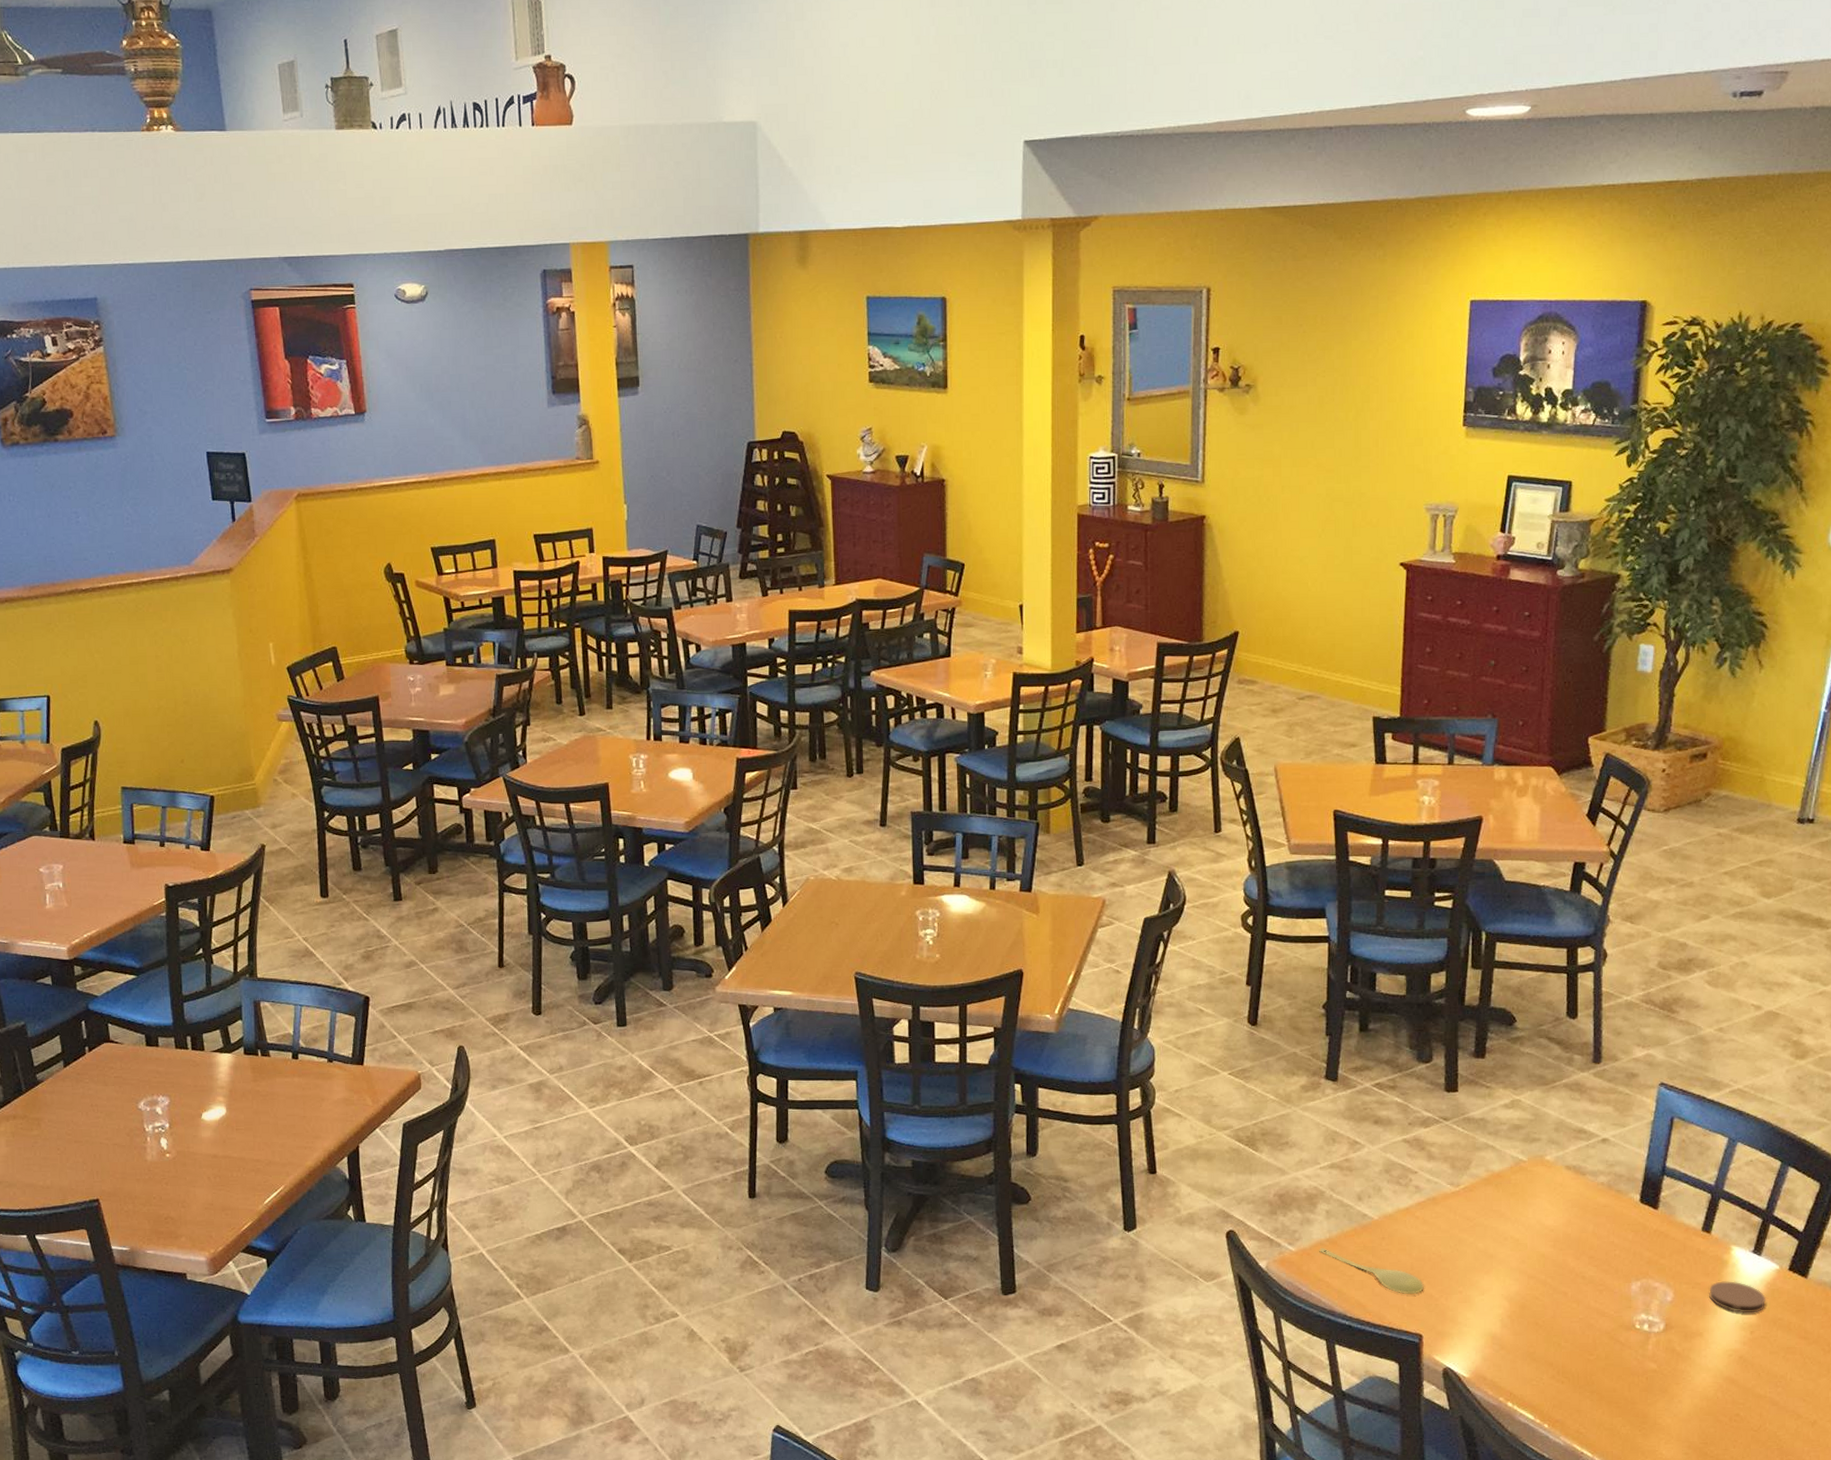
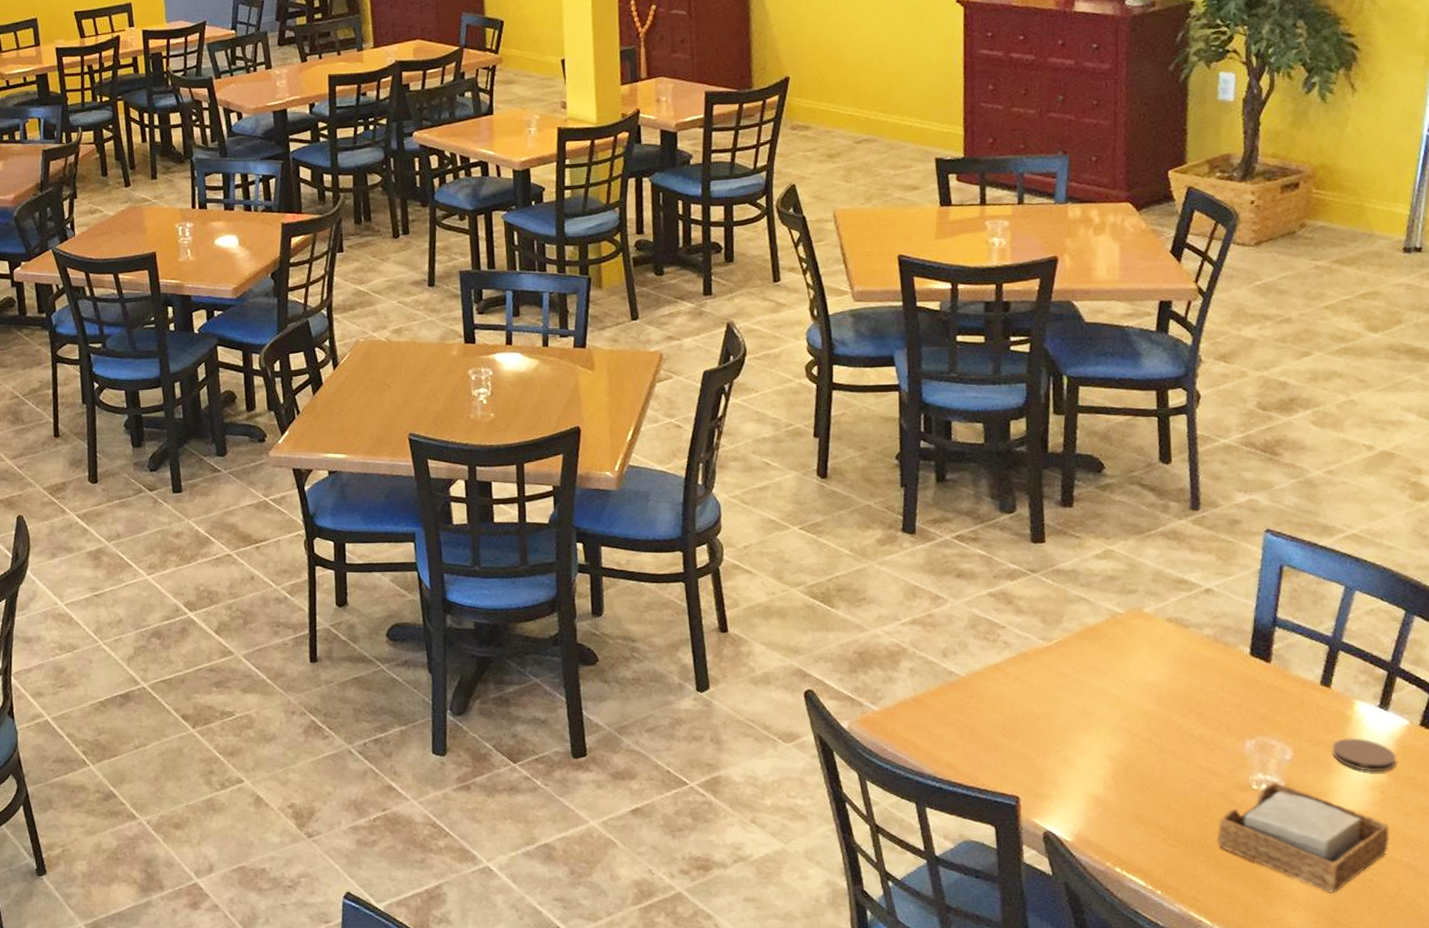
spoon: present [1319,1248,1425,1294] -> none [904,707,1019,754]
napkin holder: none [1602,1321,1756,1426] -> present [1217,781,1390,893]

